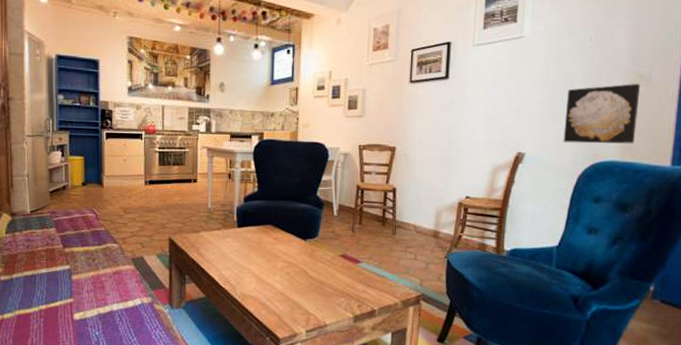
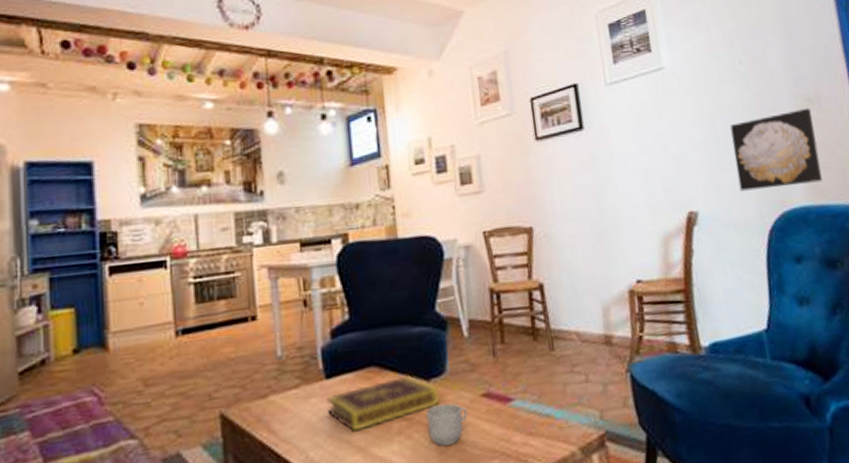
book: none [237,234,312,264] -> present [327,374,441,432]
mug: none [300,256,329,283] -> present [426,403,468,446]

